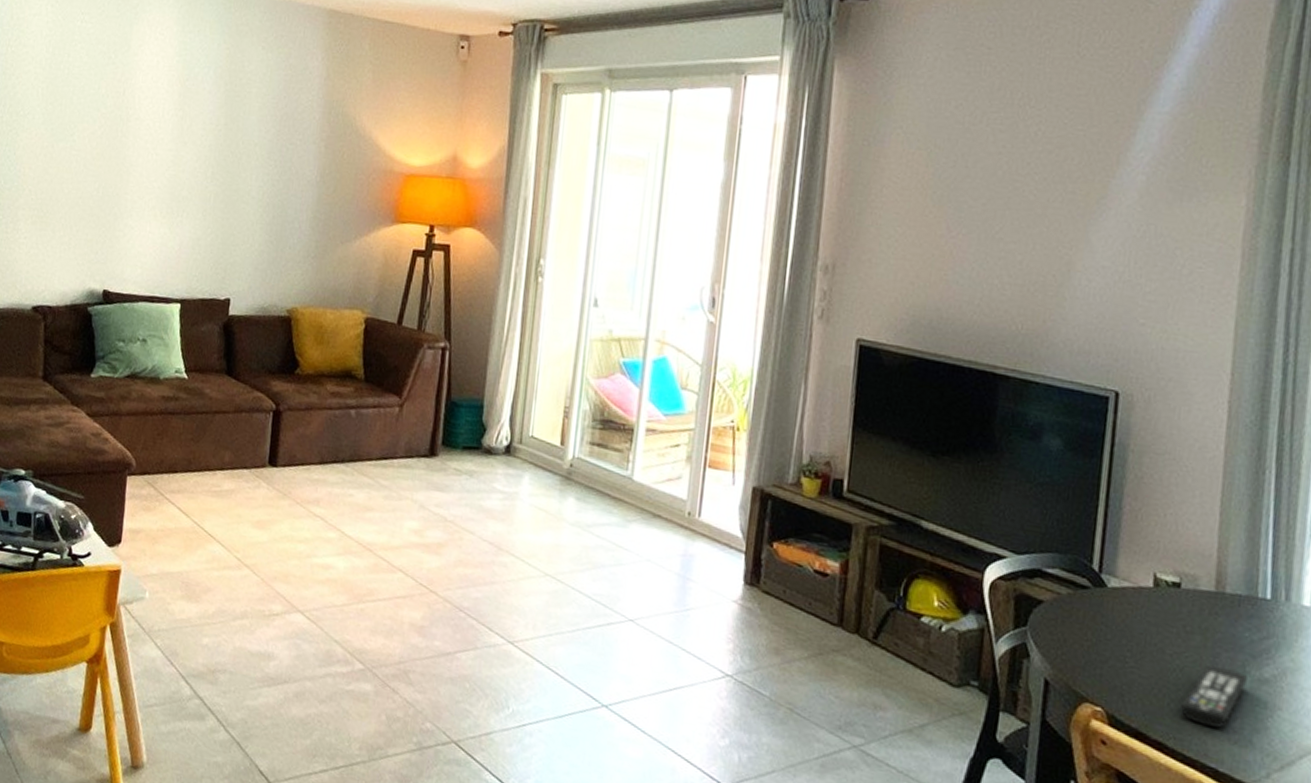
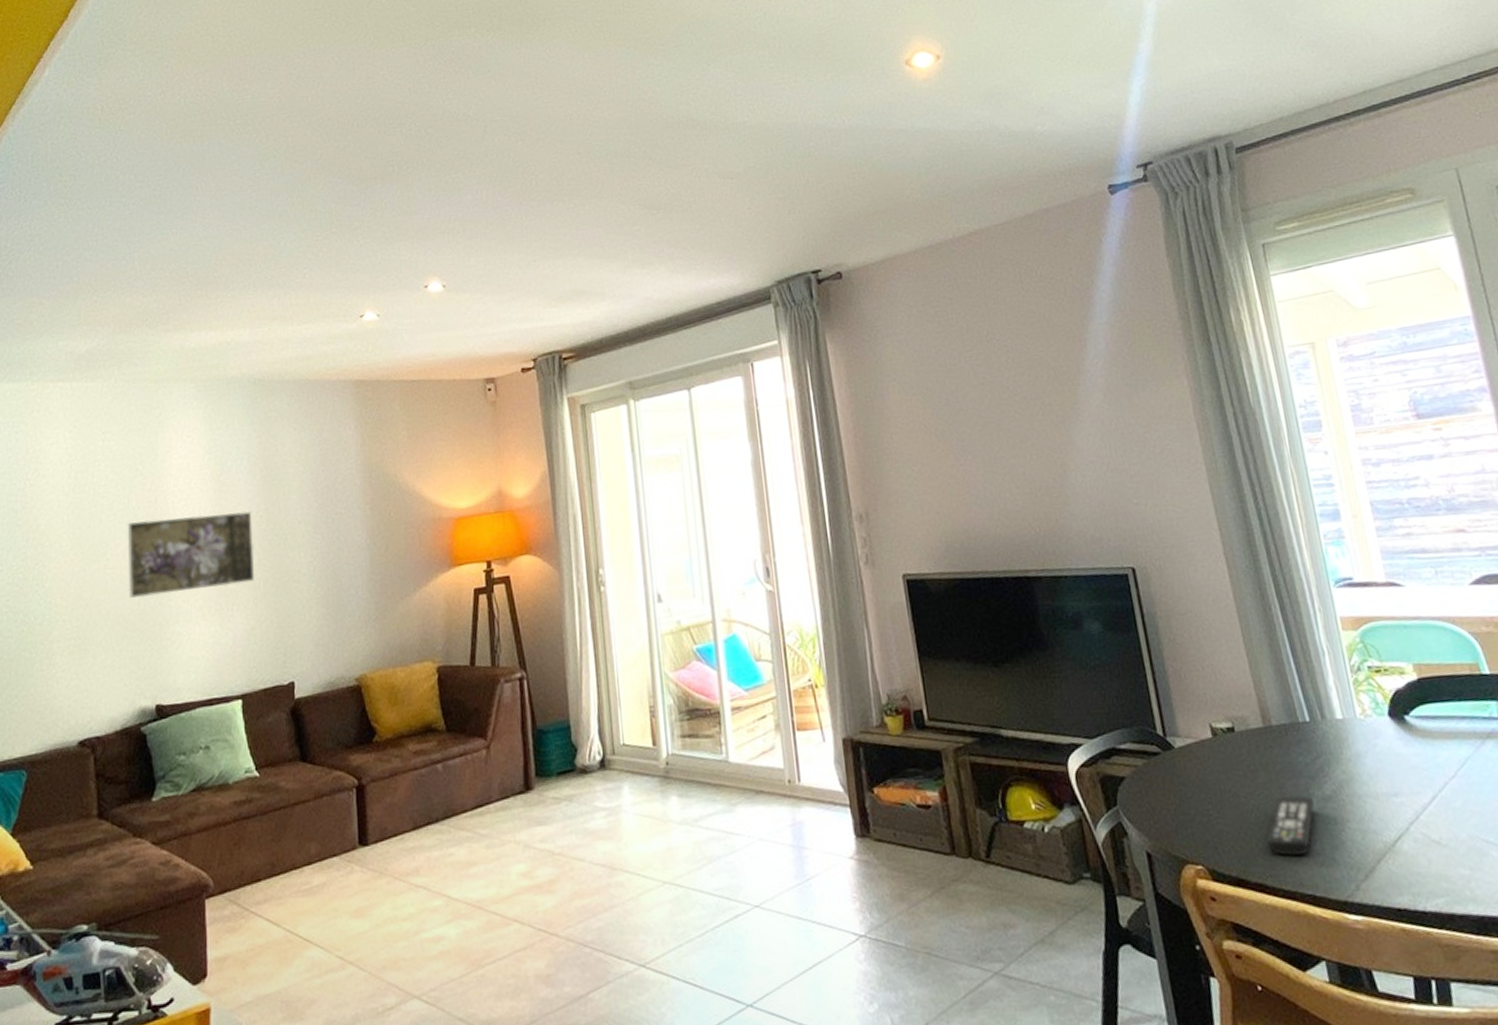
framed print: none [89,109,212,194] -> present [127,511,254,598]

